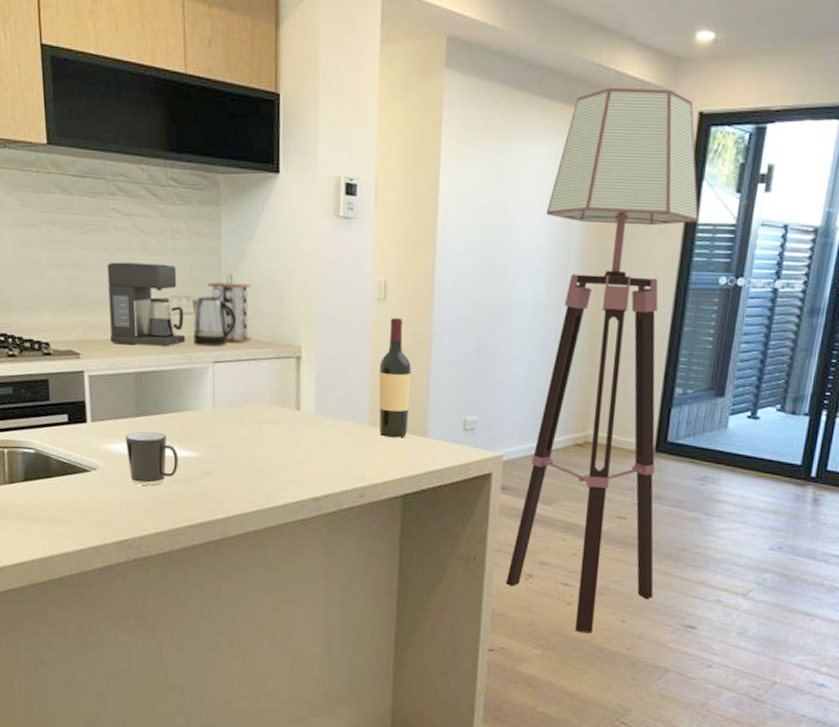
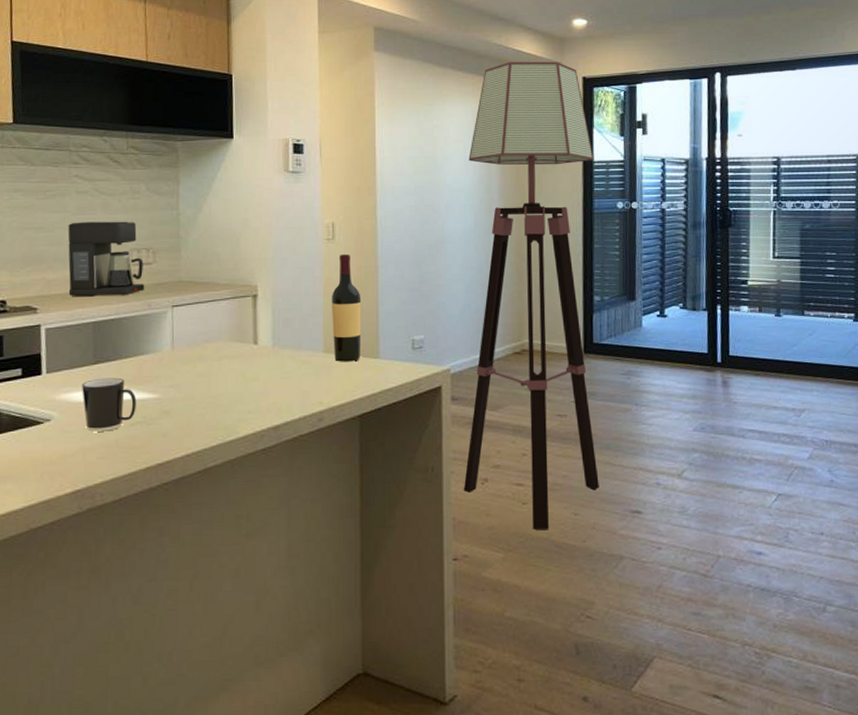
kettle: present [191,296,237,347] -> none [150,246,196,293]
spice rack: present [208,273,252,344] -> none [167,225,209,288]

